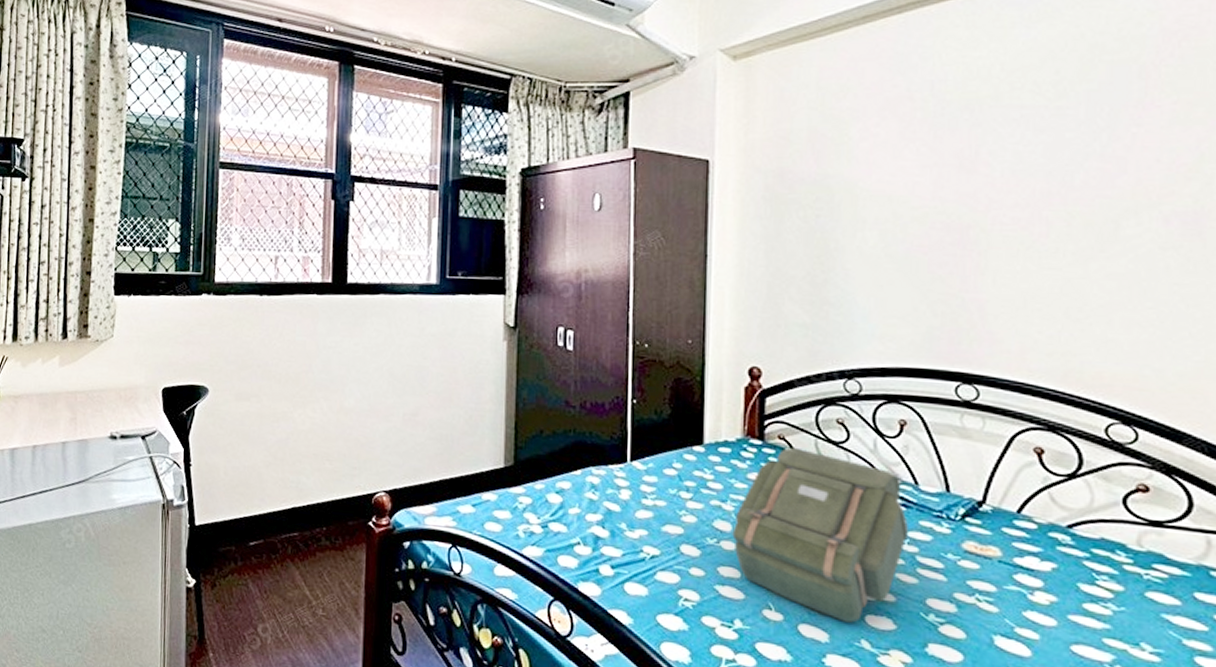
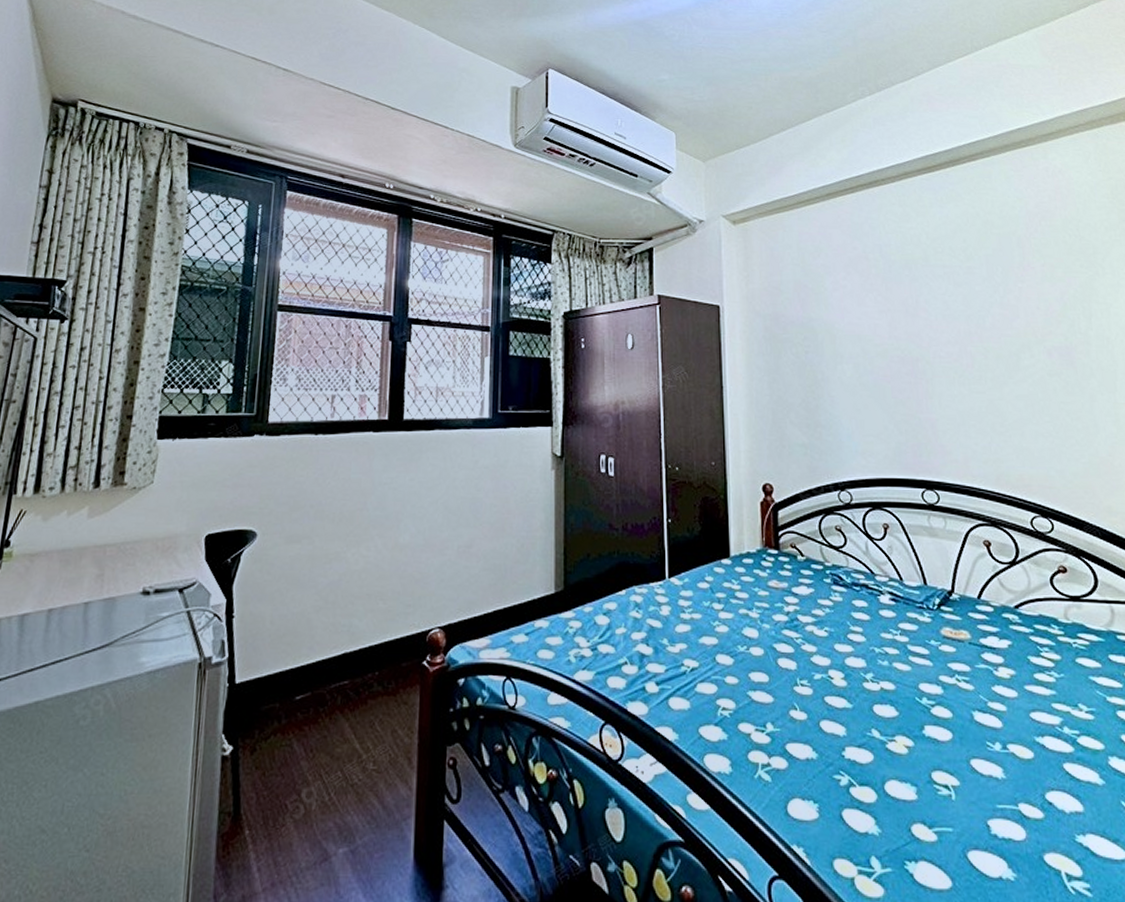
backpack: present [732,447,908,623] -> none [759,554,899,714]

